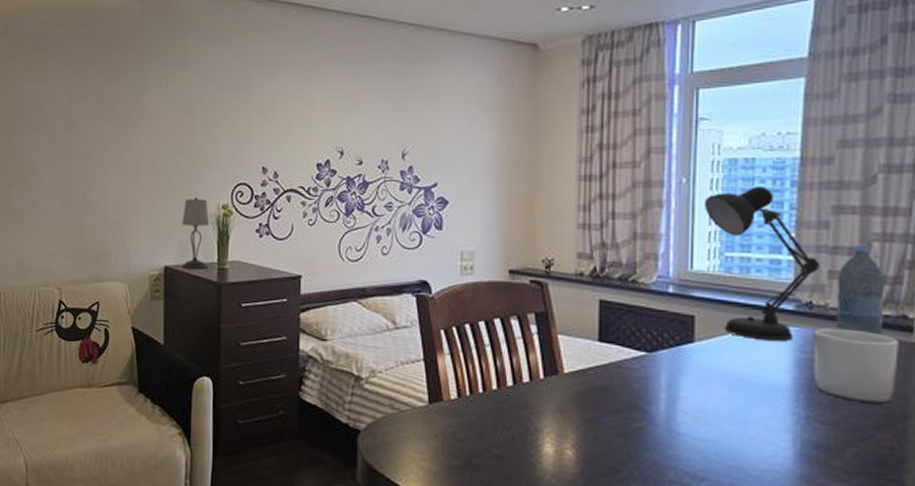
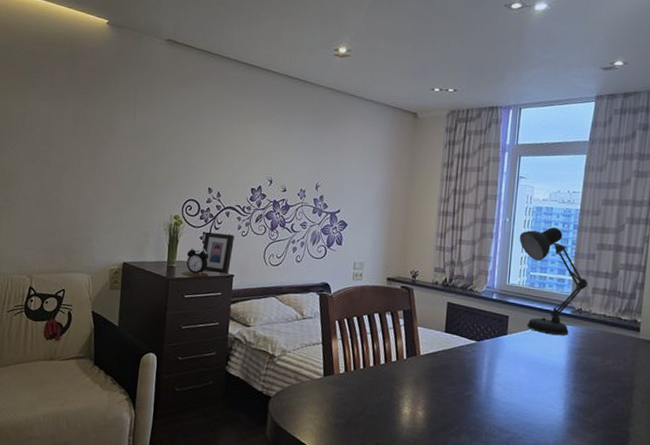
table lamp: present [181,197,210,269] -> none [137,208,163,266]
alarm clock: none [237,242,270,281] -> present [182,247,209,278]
picture frame: none [259,222,299,275] -> present [202,231,234,274]
mug: present [813,327,899,404] -> none [579,327,631,379]
water bottle: present [836,244,885,336] -> none [595,271,626,333]

